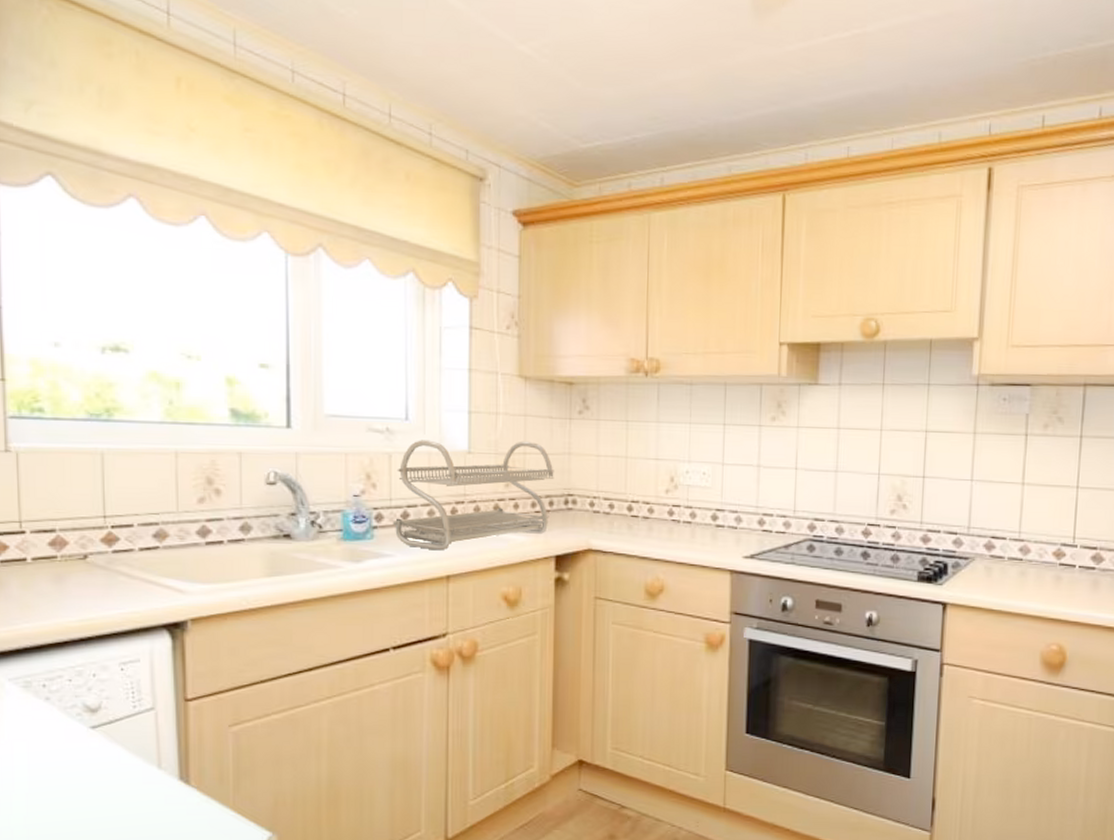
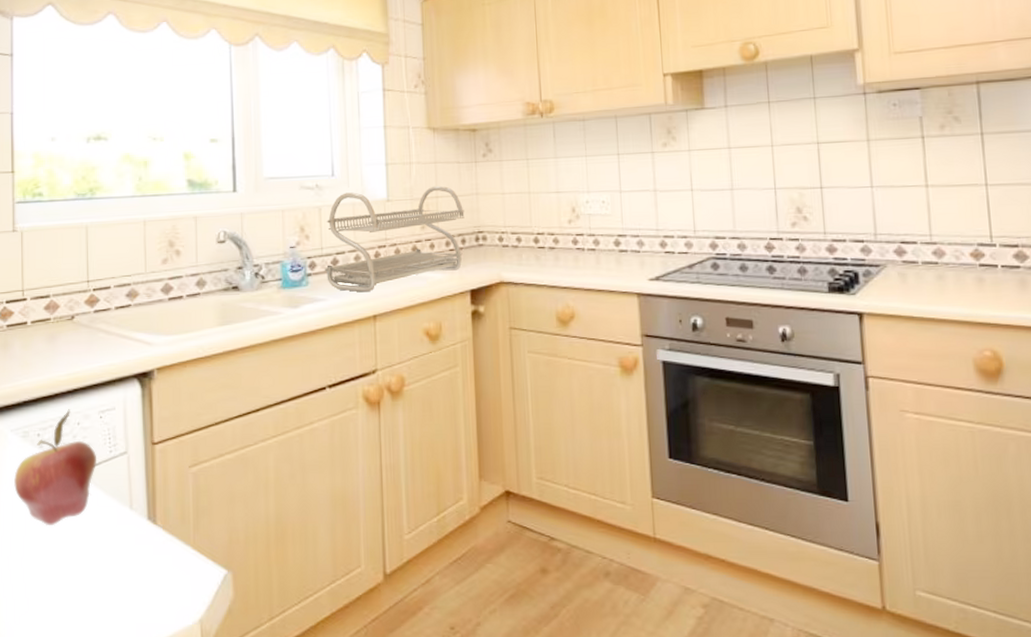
fruit: none [14,659,117,784] -> present [14,409,96,526]

